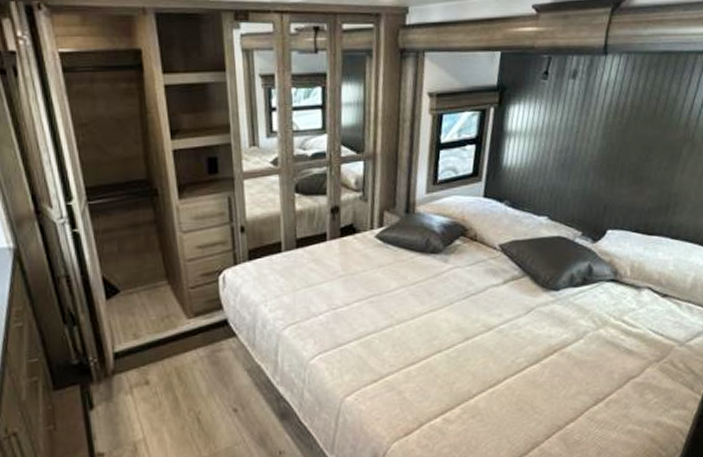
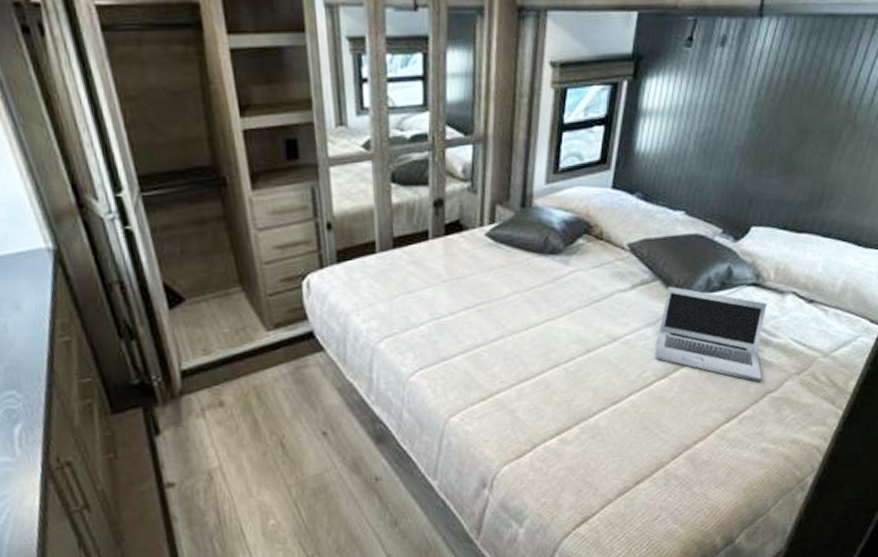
laptop: none [527,281,625,369] -> present [656,286,767,382]

